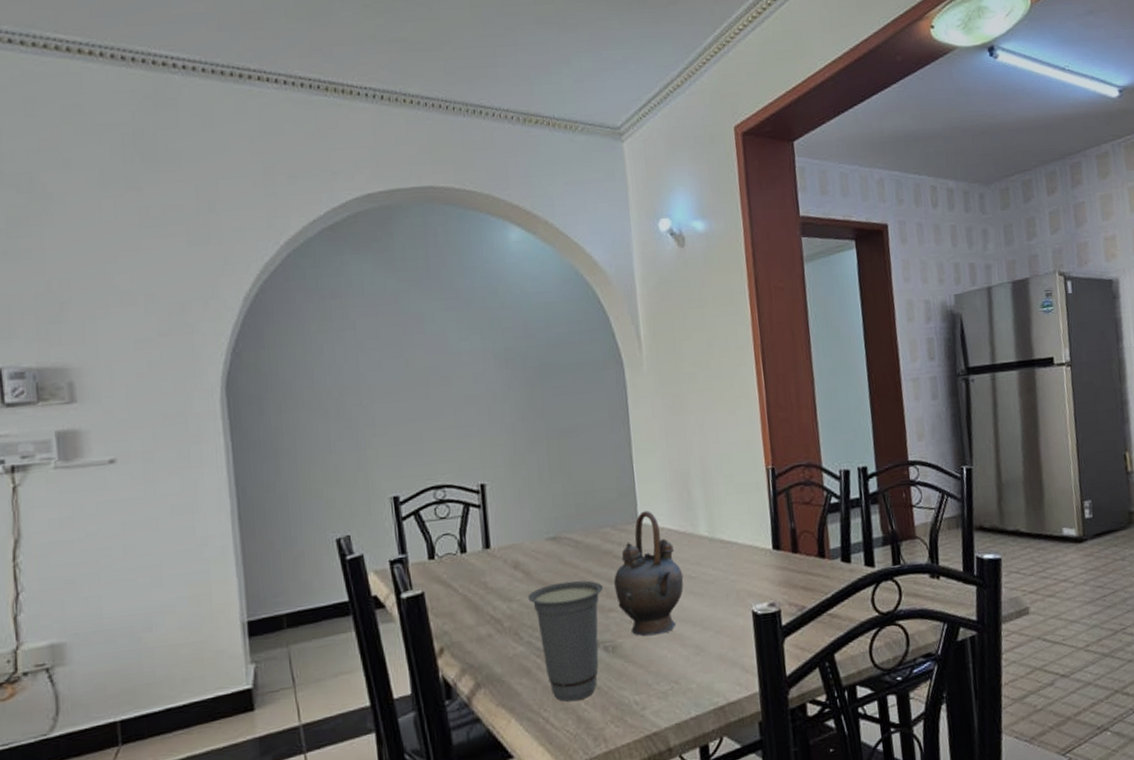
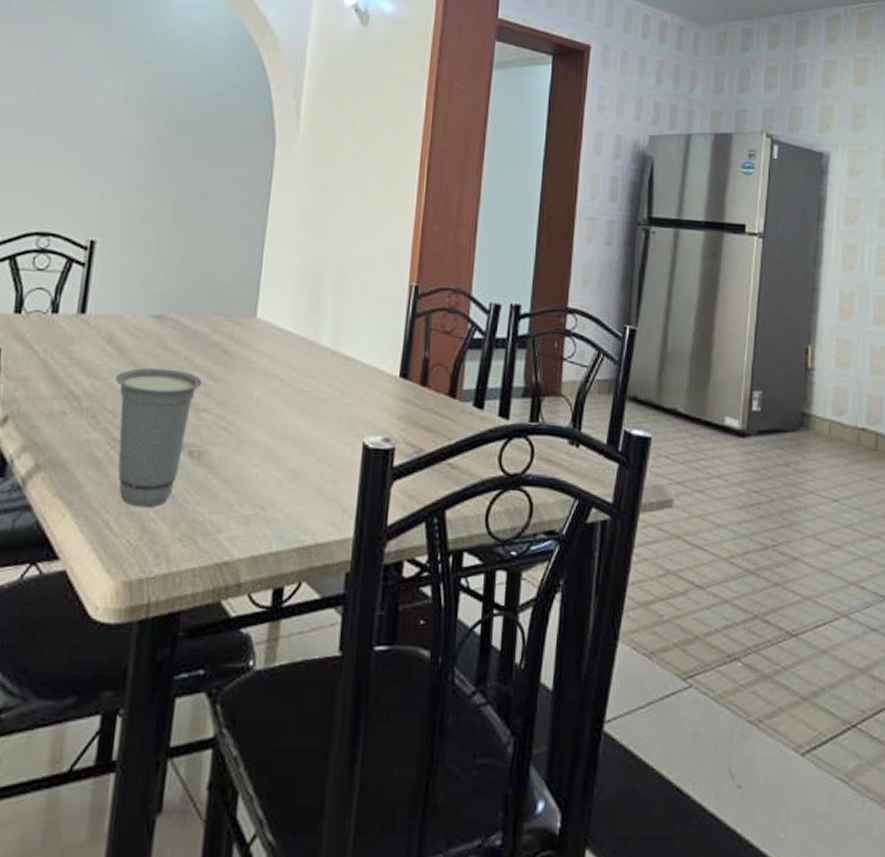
teapot: present [614,511,684,637] -> none [214,306,294,450]

